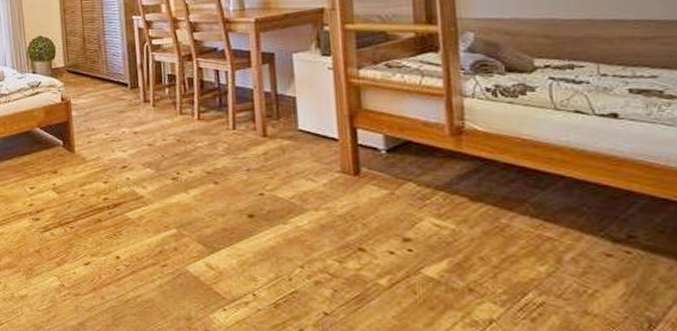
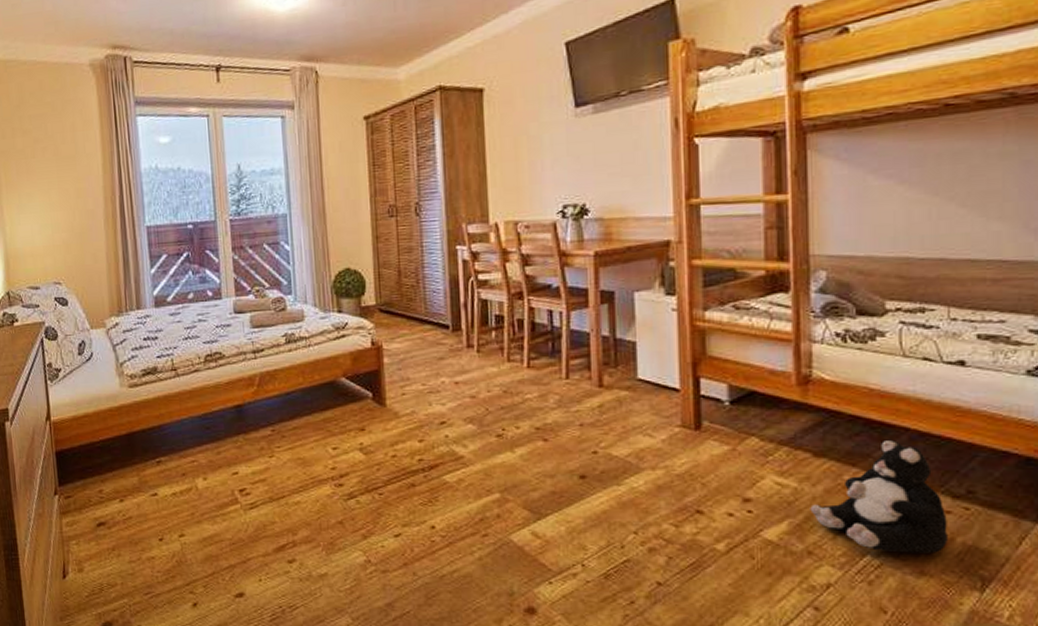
plush toy: none [469,186,612,294] -> present [810,439,949,553]

